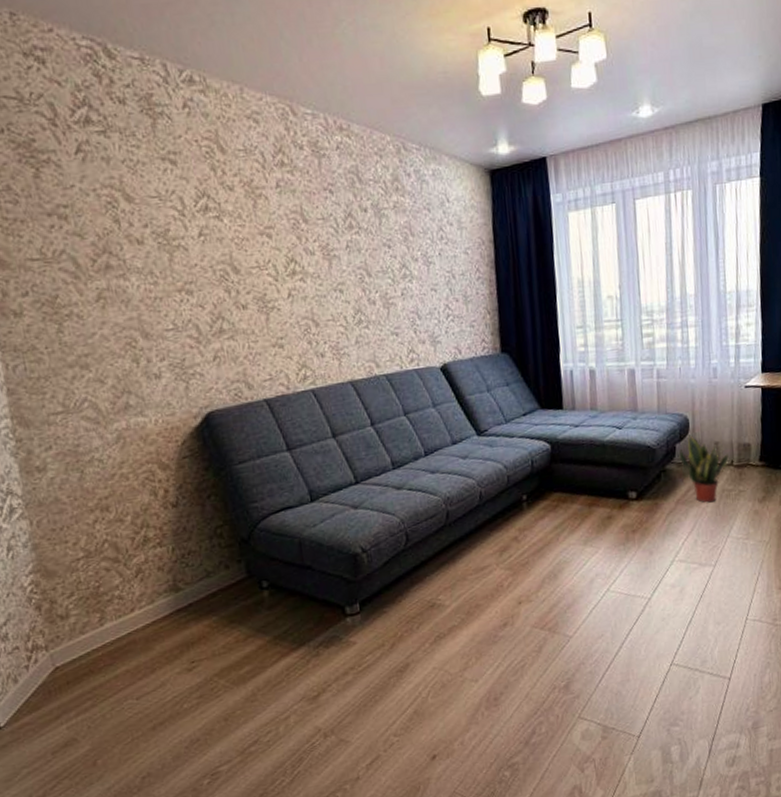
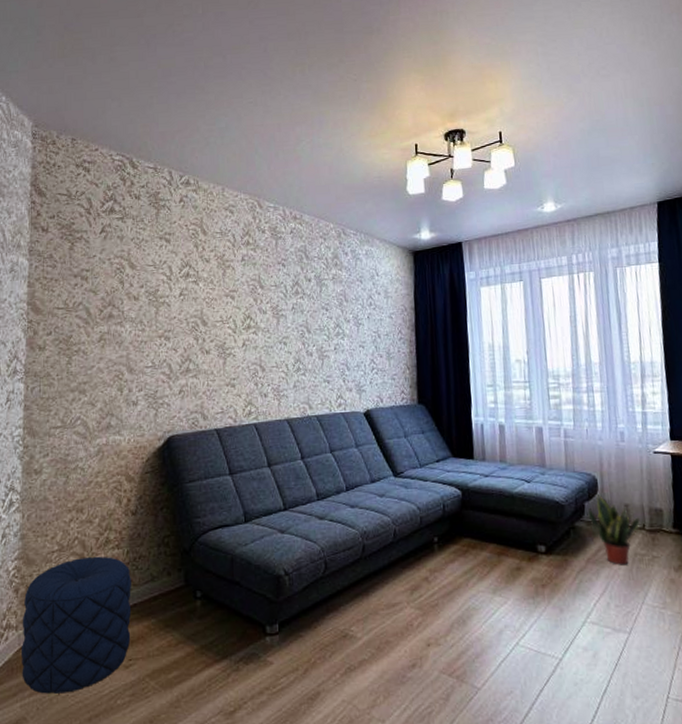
pouf: none [50,556,190,711] -> present [22,556,131,694]

